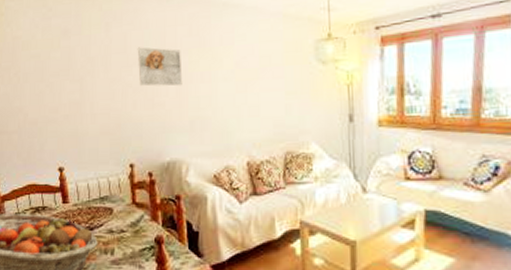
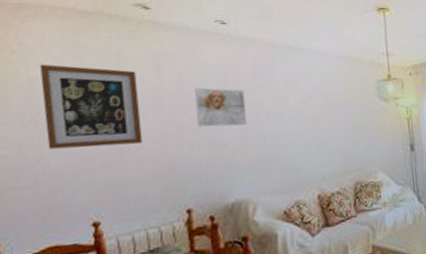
wall art: none [20,25,95,101] -> present [40,64,142,150]

